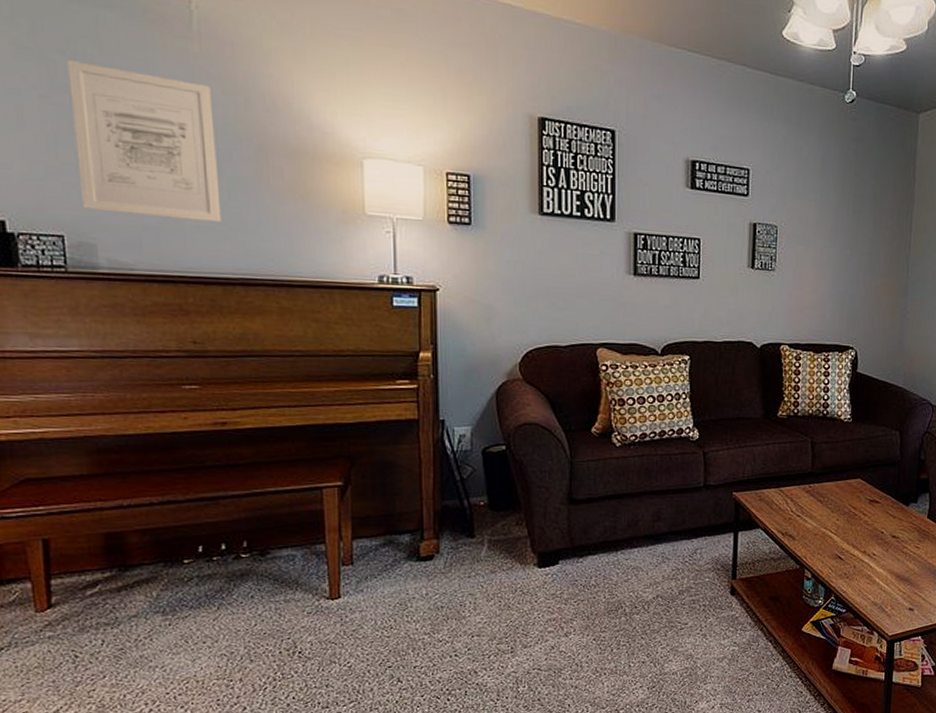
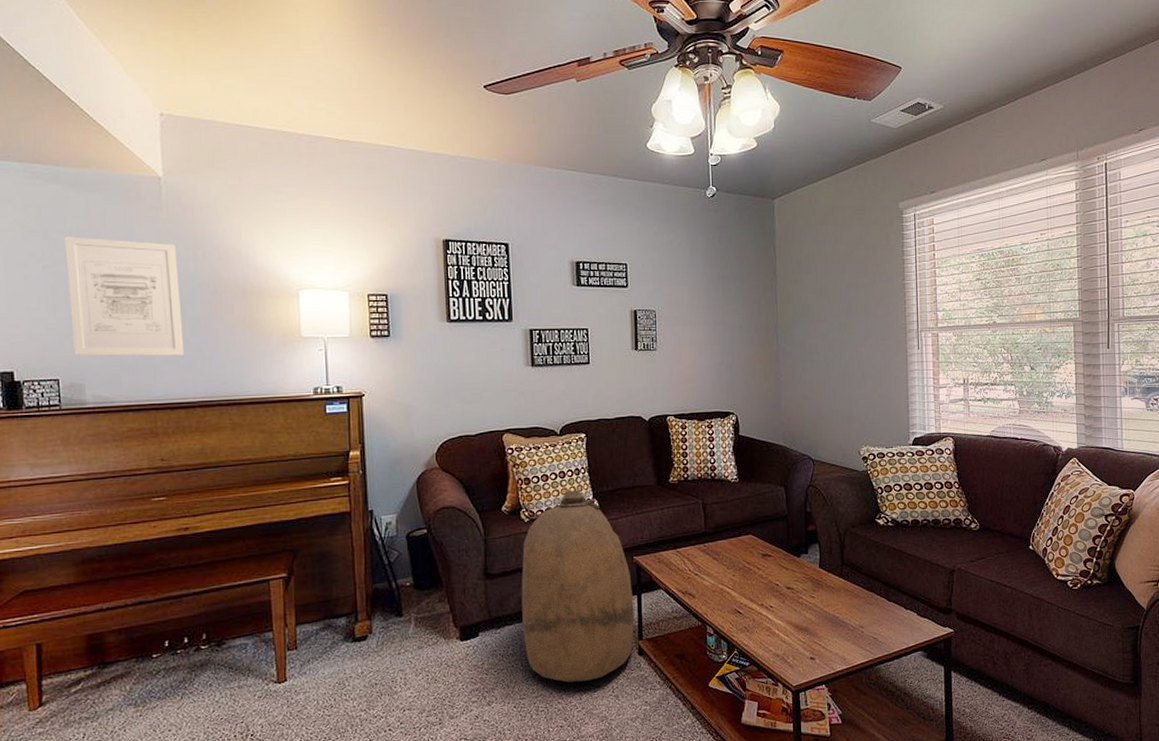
bag: none [607,415,730,618] -> present [521,489,635,683]

